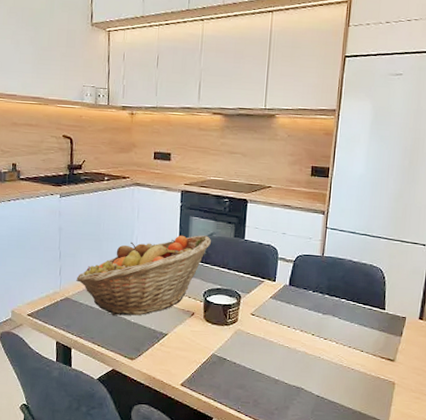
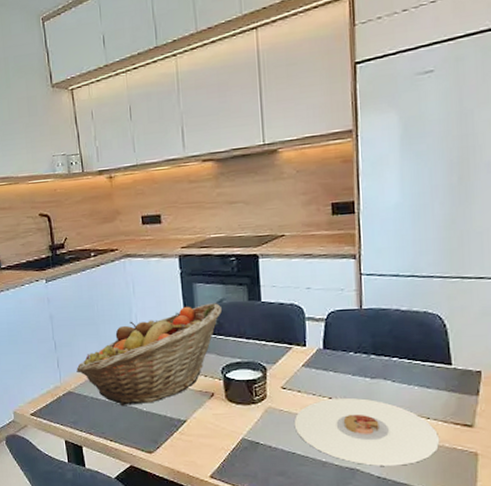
plate: none [257,327,369,388] -> present [294,398,440,466]

